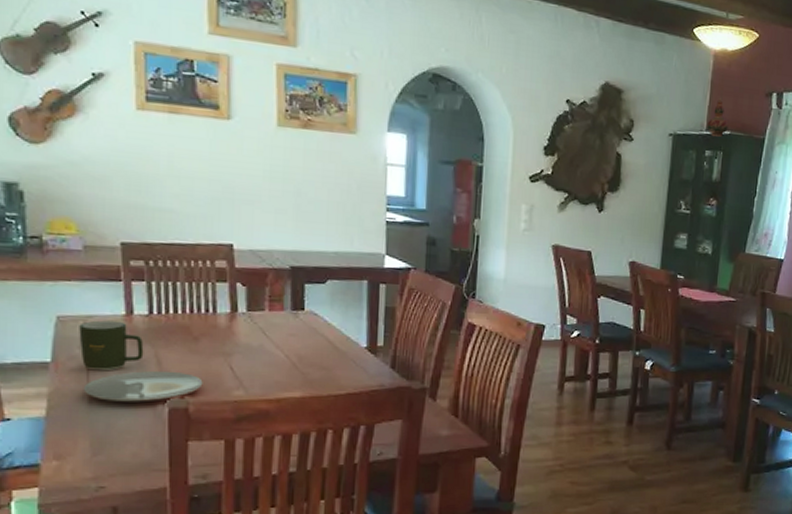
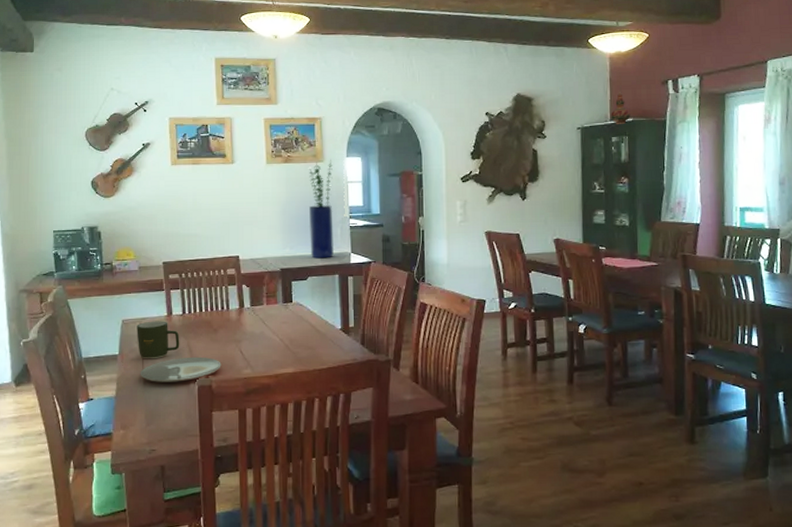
vase: none [332,131,368,259] -> present [309,159,334,259]

